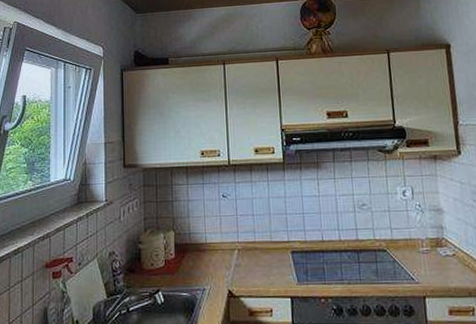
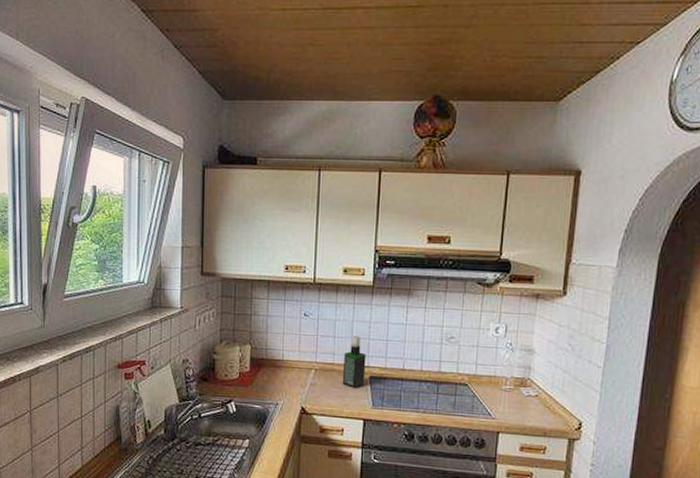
spray bottle: none [264,211,288,265] -> present [342,335,366,388]

